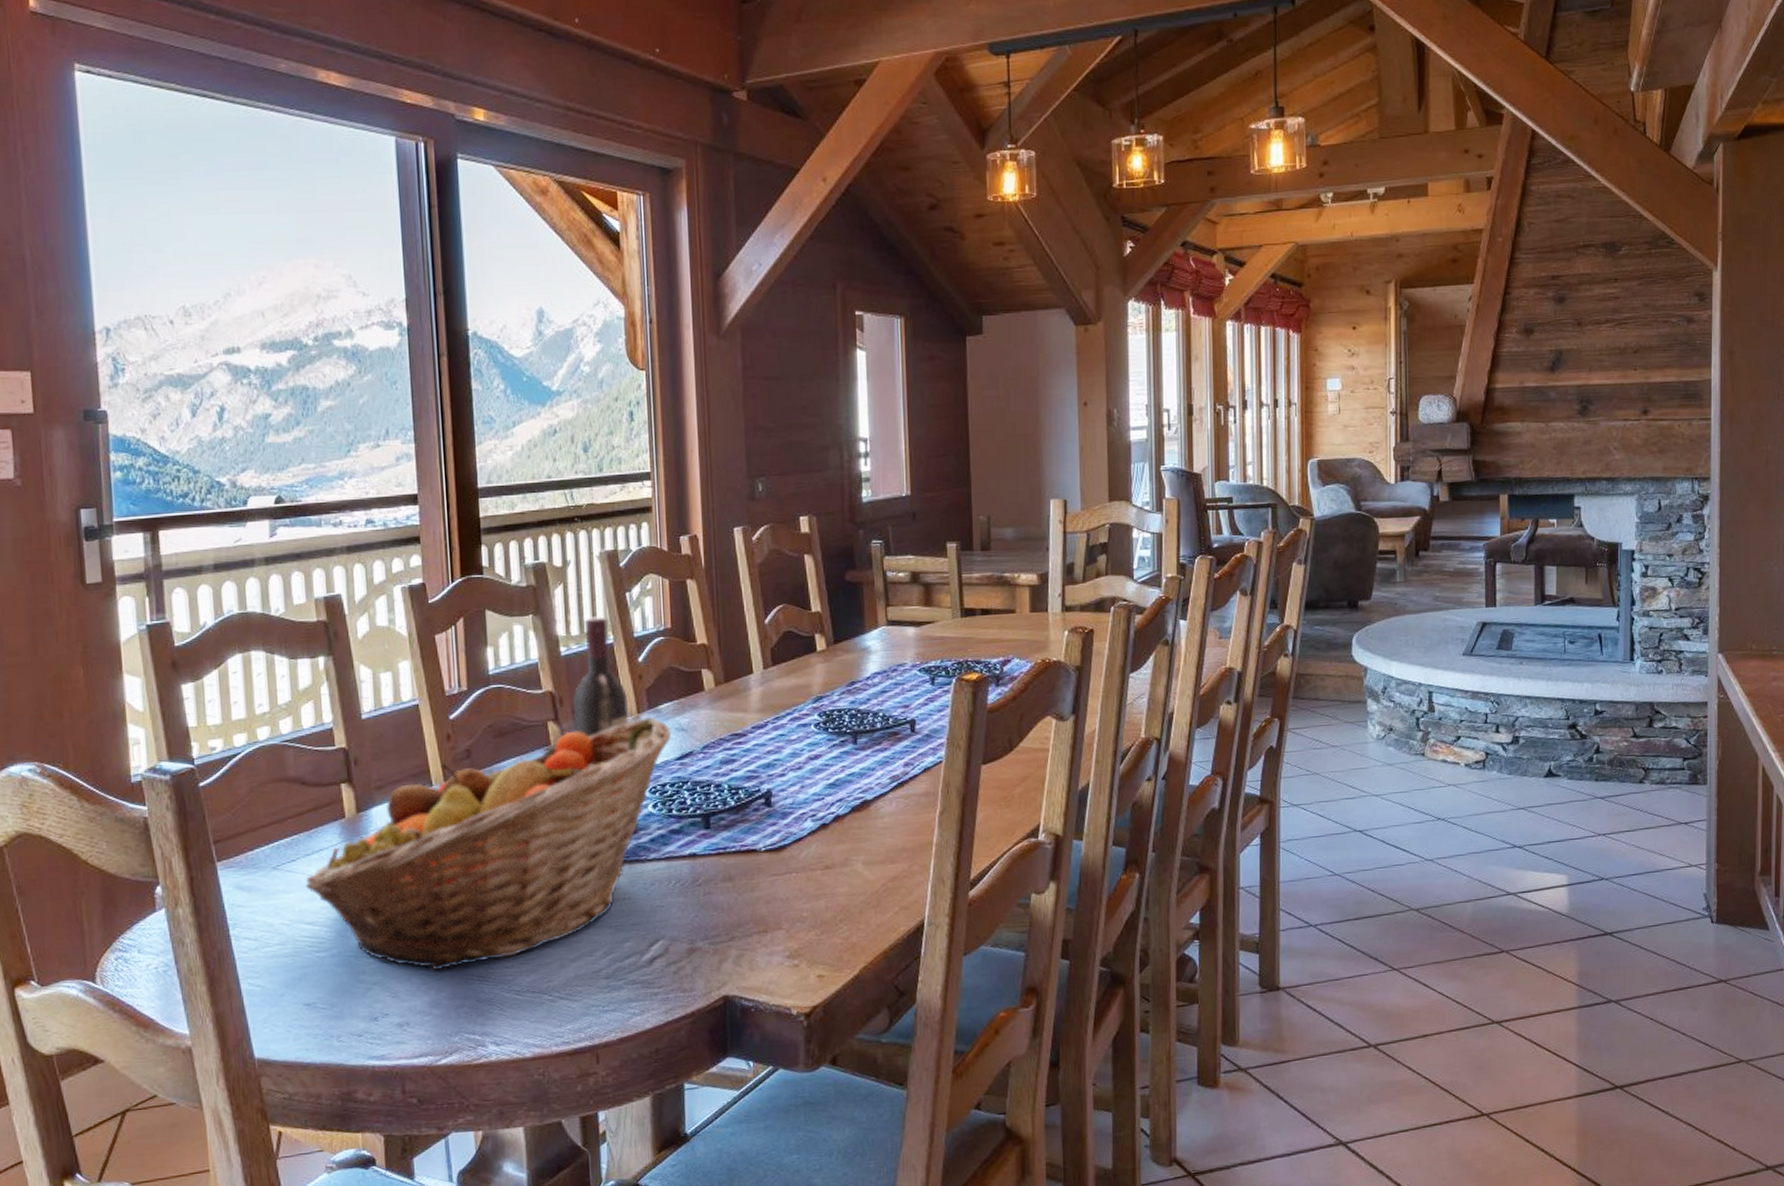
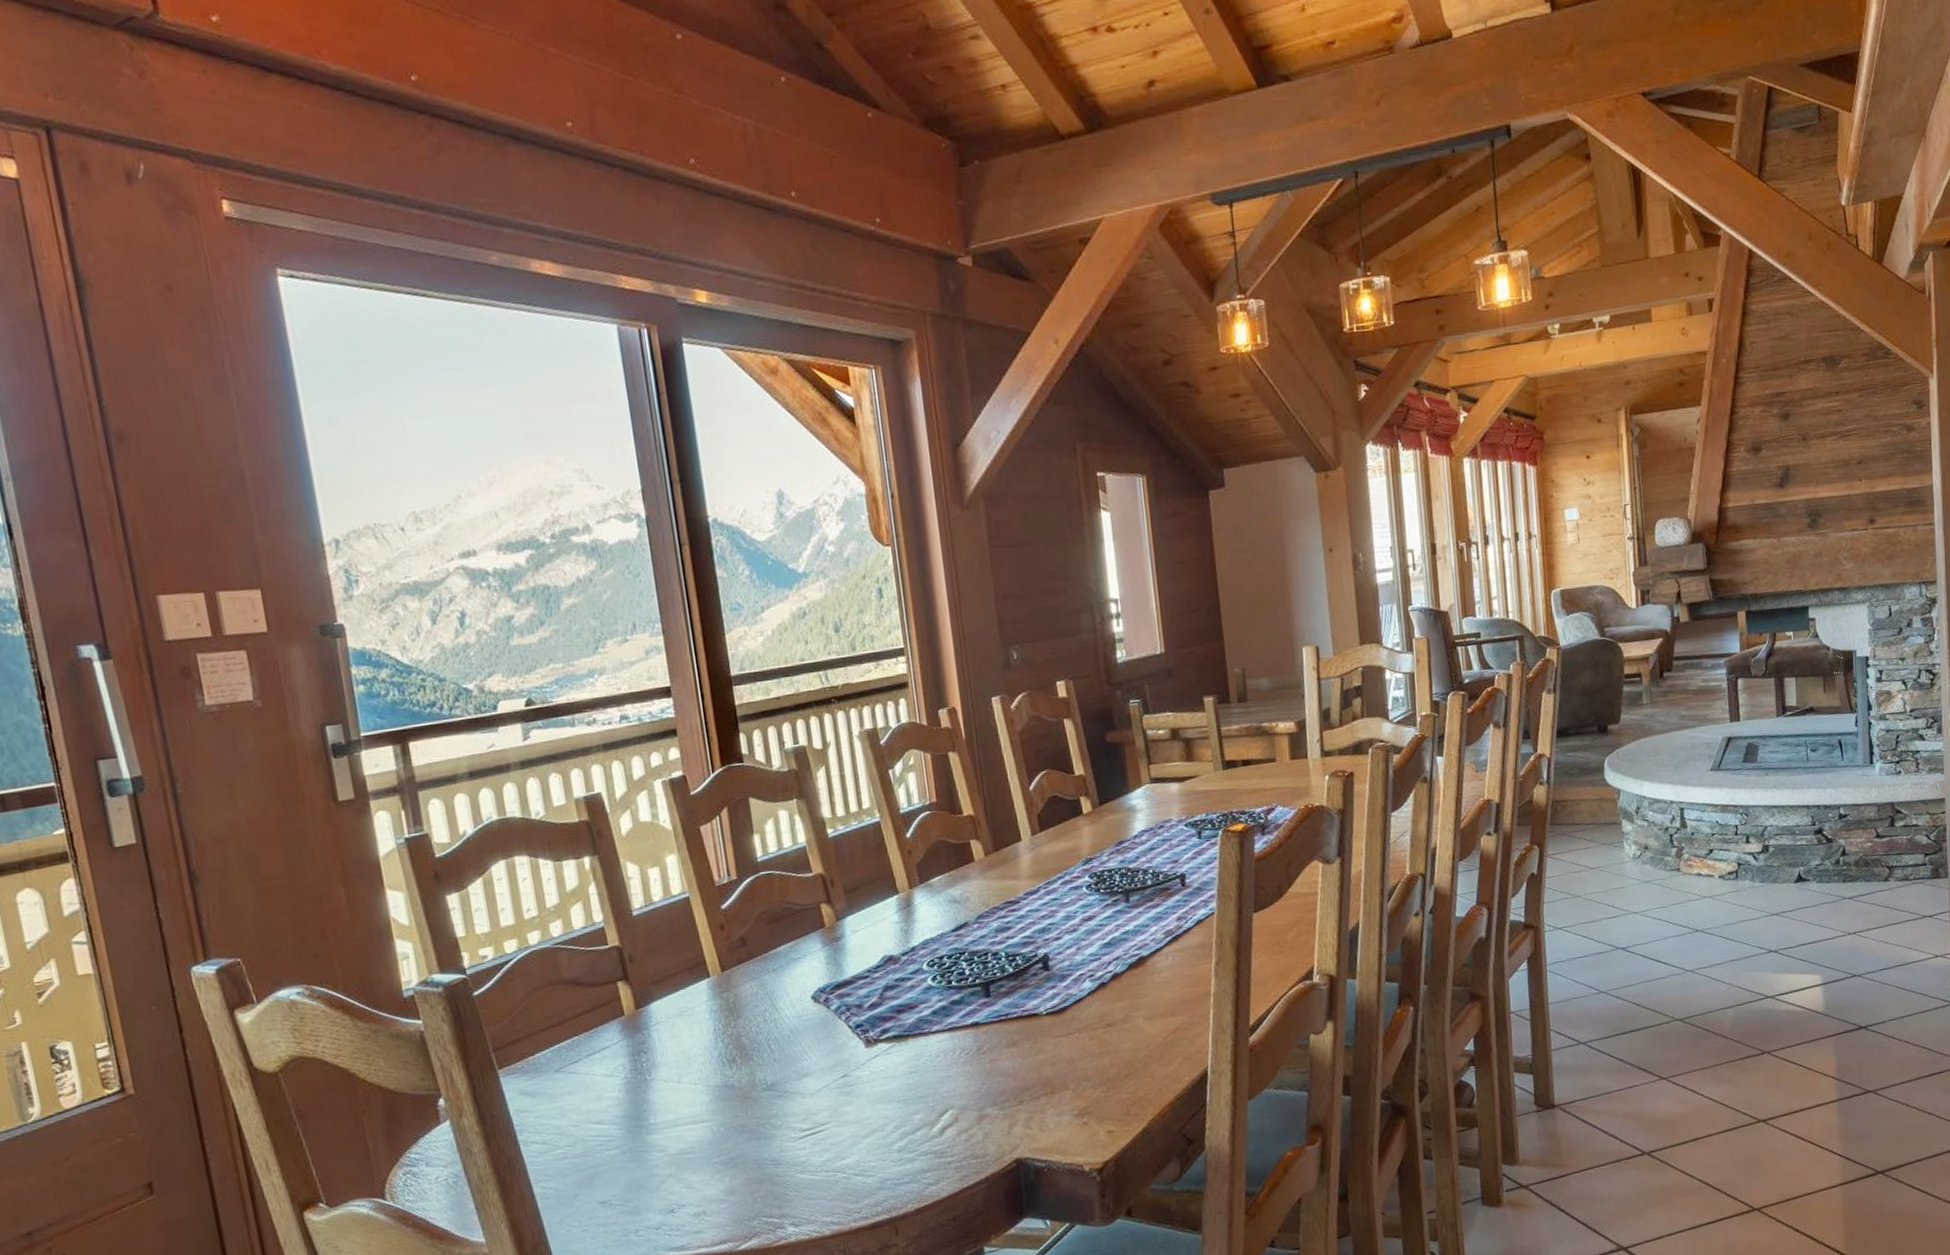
fruit basket: present [305,716,672,971] -> none [589,891,946,1159]
wine bottle: present [572,616,630,738] -> none [843,795,902,917]

